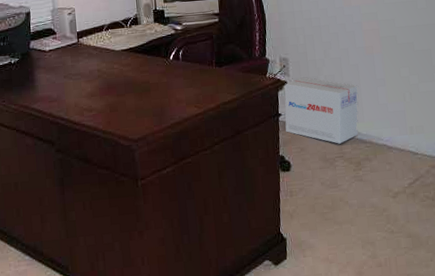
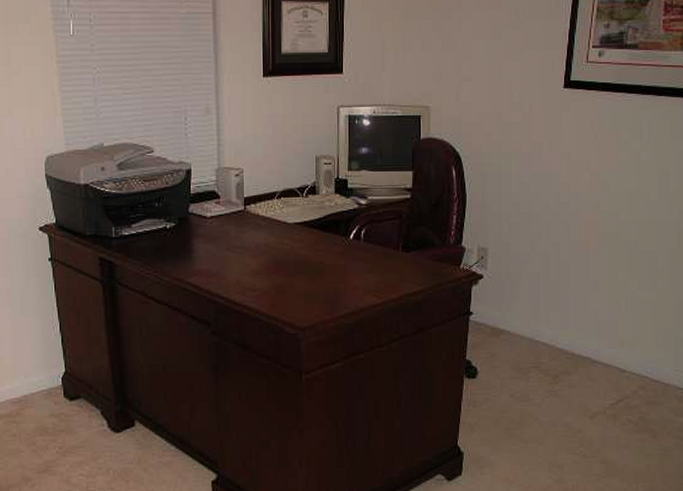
cardboard box: present [284,77,359,144] -> none [476,272,567,352]

